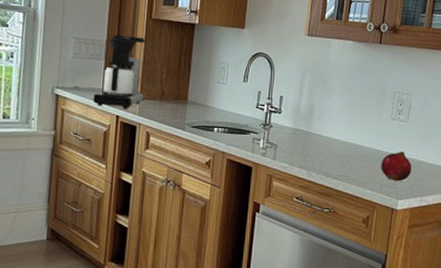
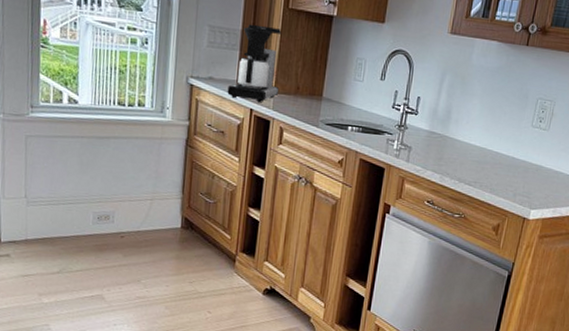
fruit: present [381,151,412,181] -> none [516,160,549,191]

